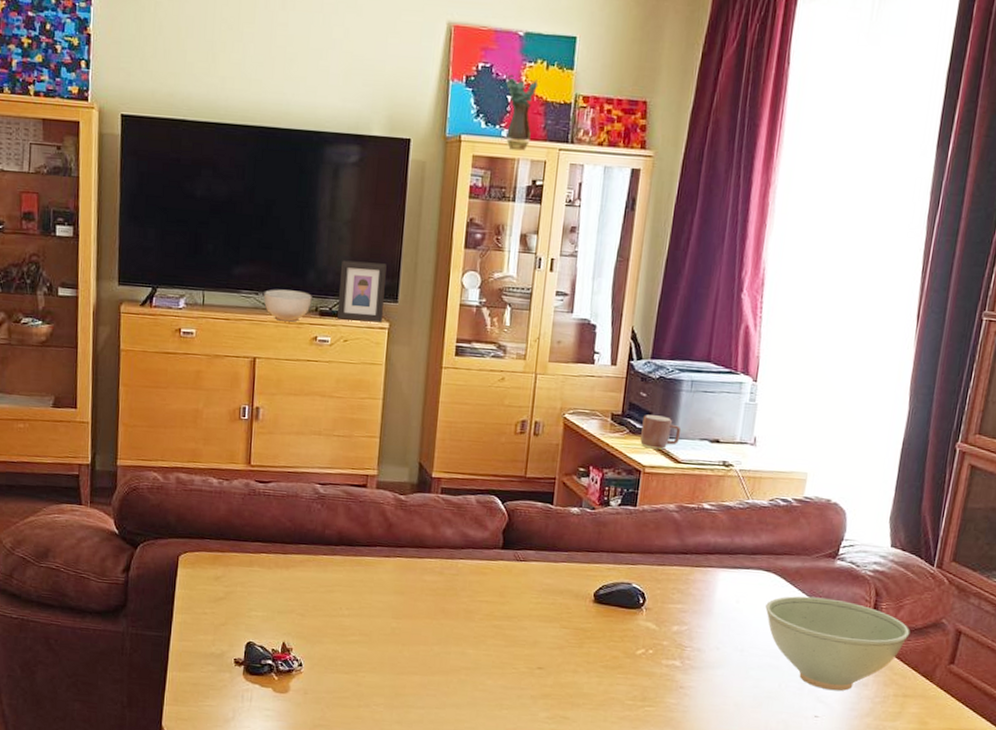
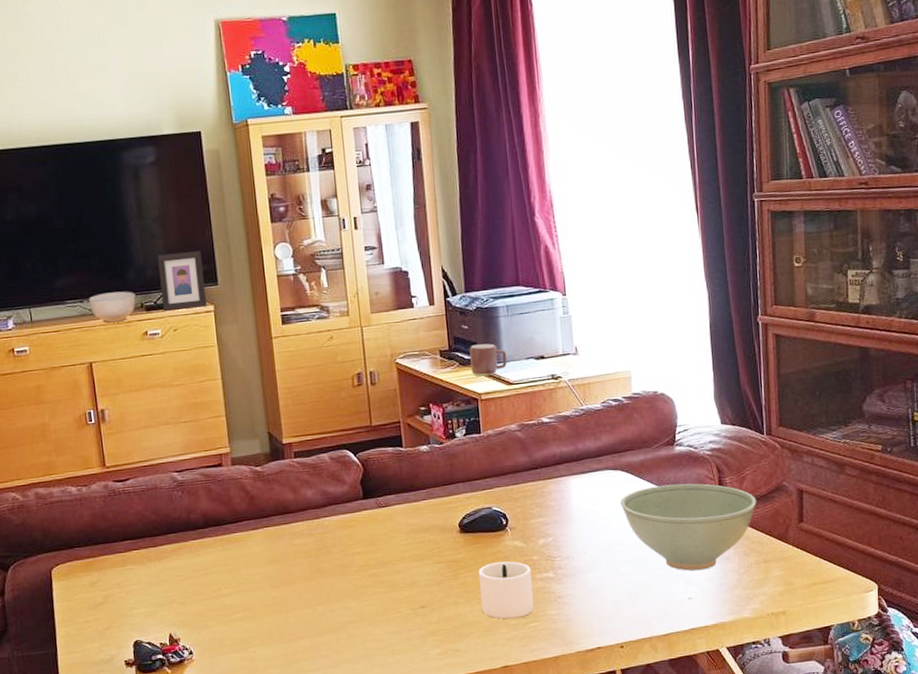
vase: present [505,72,539,151] -> none [277,56,313,125]
candle: none [599,639,659,699] -> present [478,561,534,619]

